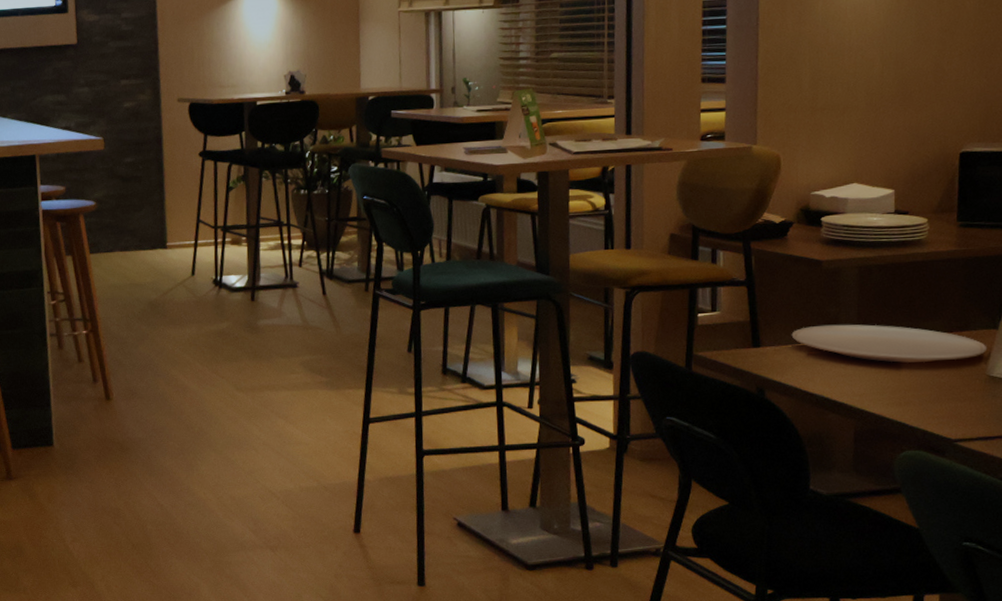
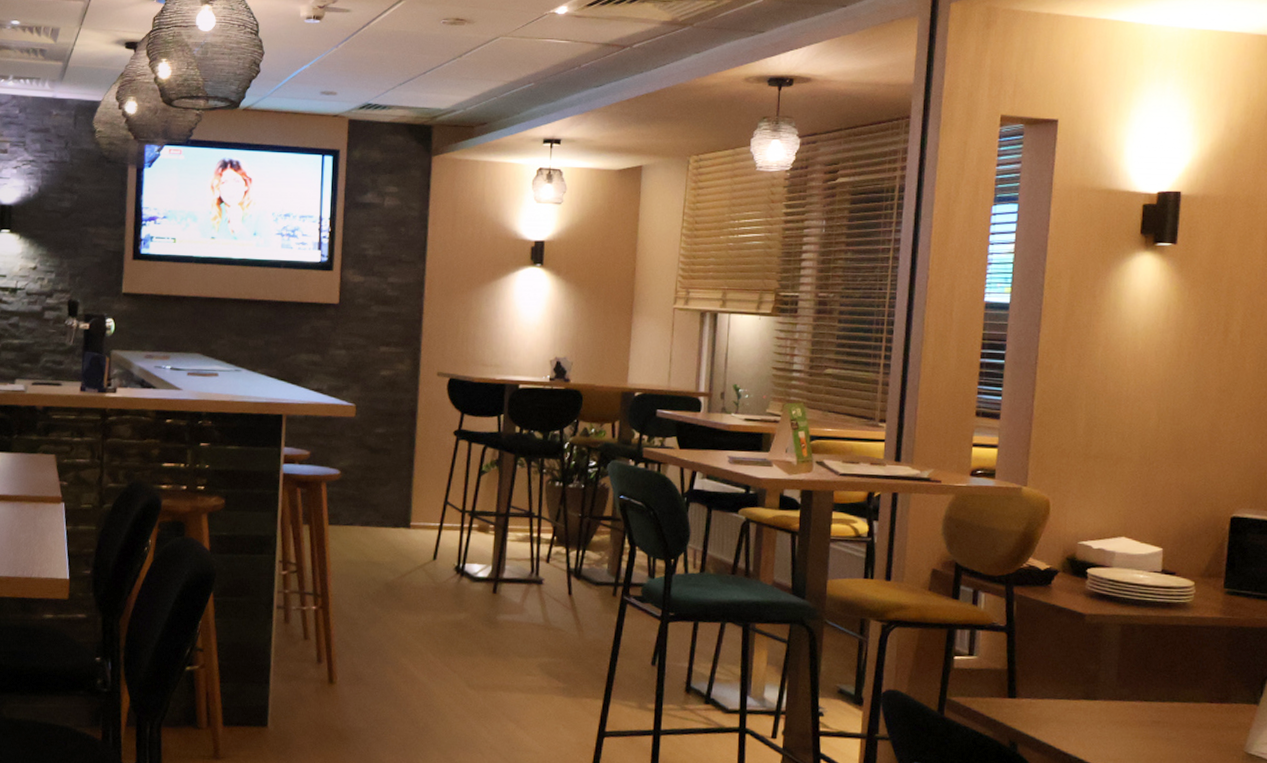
plate: present [791,324,988,363] -> none [1048,681,1247,733]

